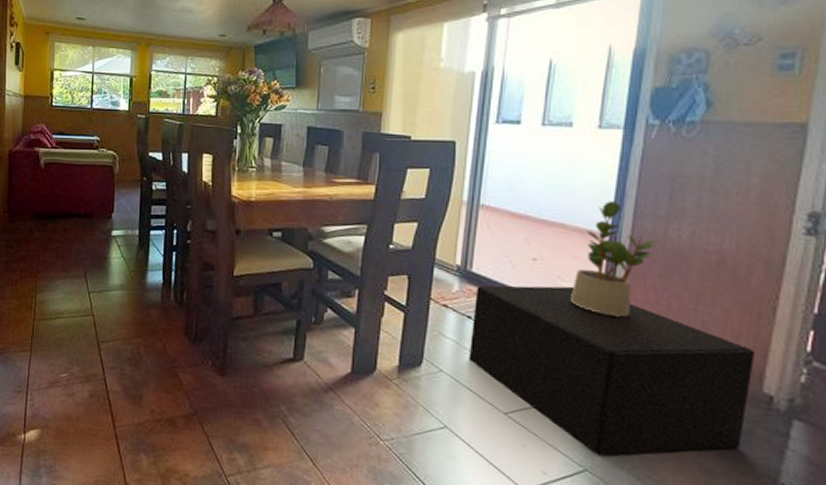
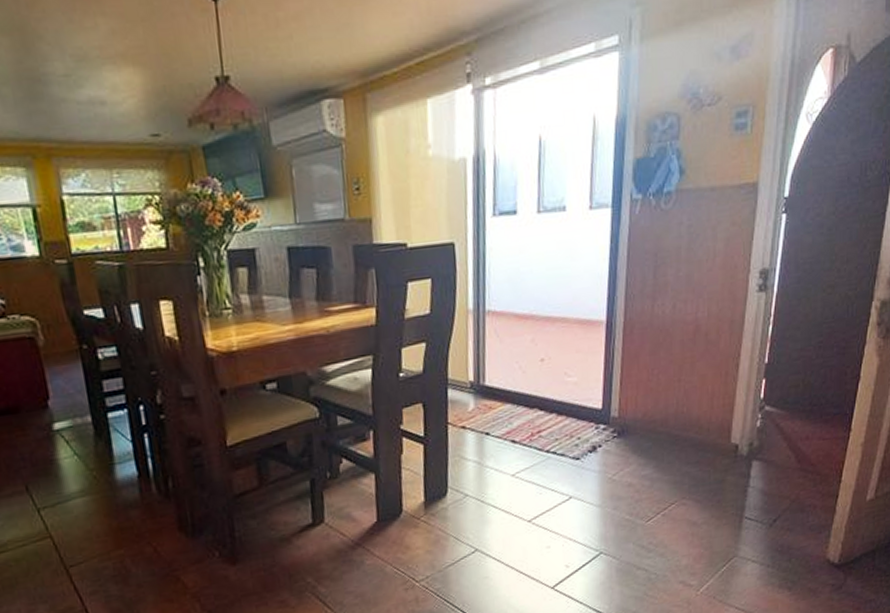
nightstand: present [468,285,756,456] -> none [490,380,725,535]
potted plant: present [571,201,659,317] -> none [577,285,647,403]

